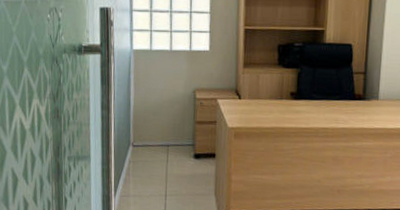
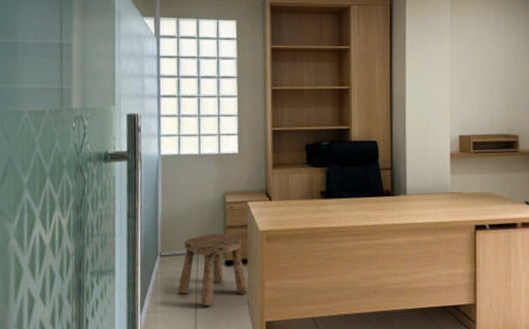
stool: none [149,127,215,194] -> present [178,233,248,306]

